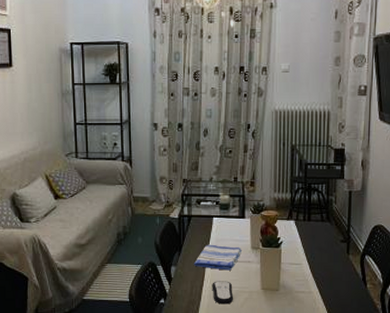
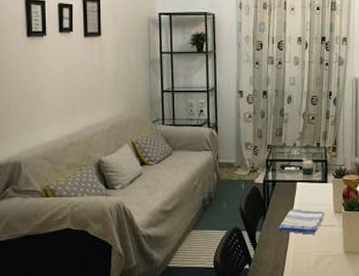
remote control: present [212,281,234,304] -> none [296,245,318,269]

